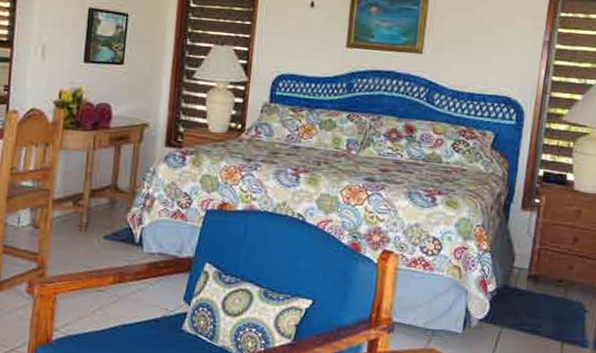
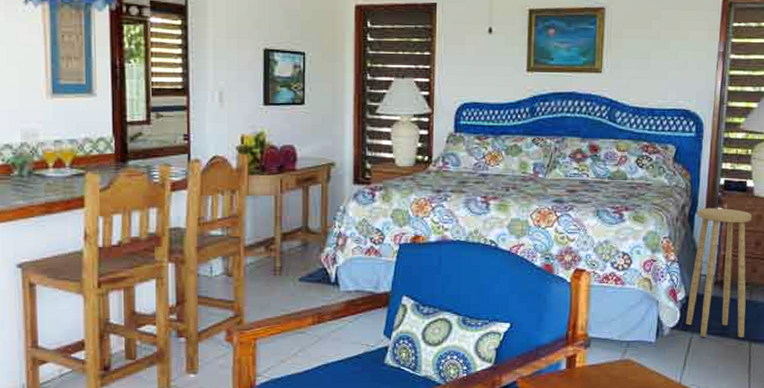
stool: none [494,198,571,337] -> present [685,208,752,338]

